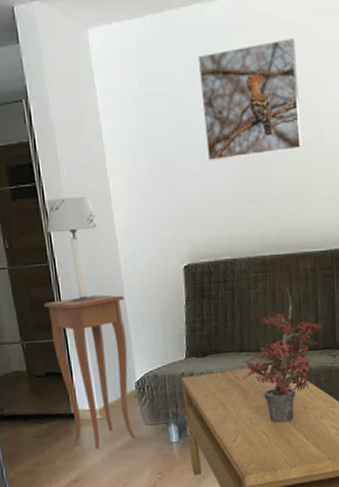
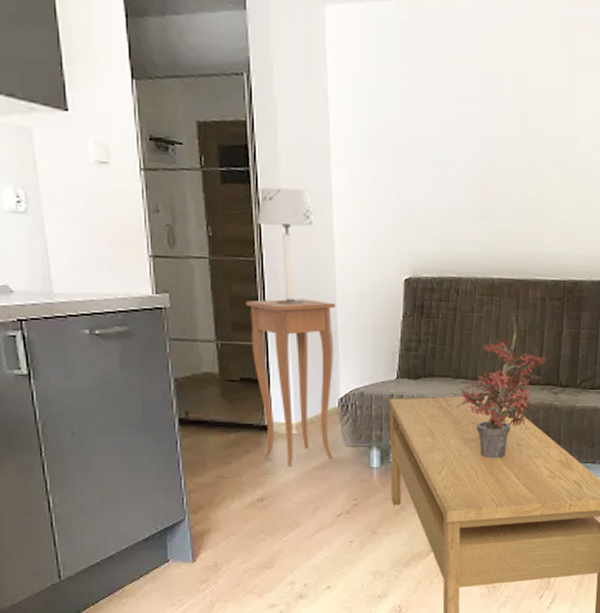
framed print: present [197,37,302,161] -> none [442,47,549,169]

